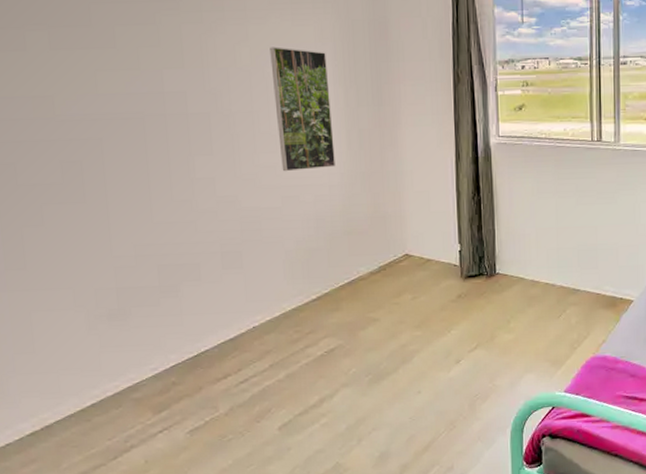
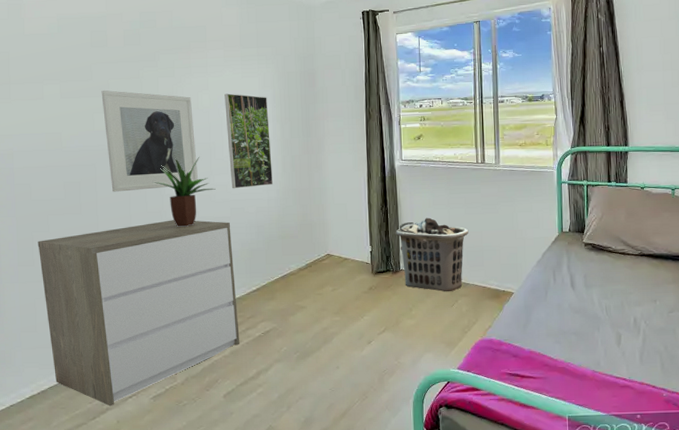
dresser: none [29,211,298,443] -> present [37,220,240,407]
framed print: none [104,40,238,175] -> present [101,90,198,192]
potted plant: none [178,129,262,220] -> present [152,156,216,227]
clothes hamper: none [490,209,581,301] -> present [395,217,469,292]

